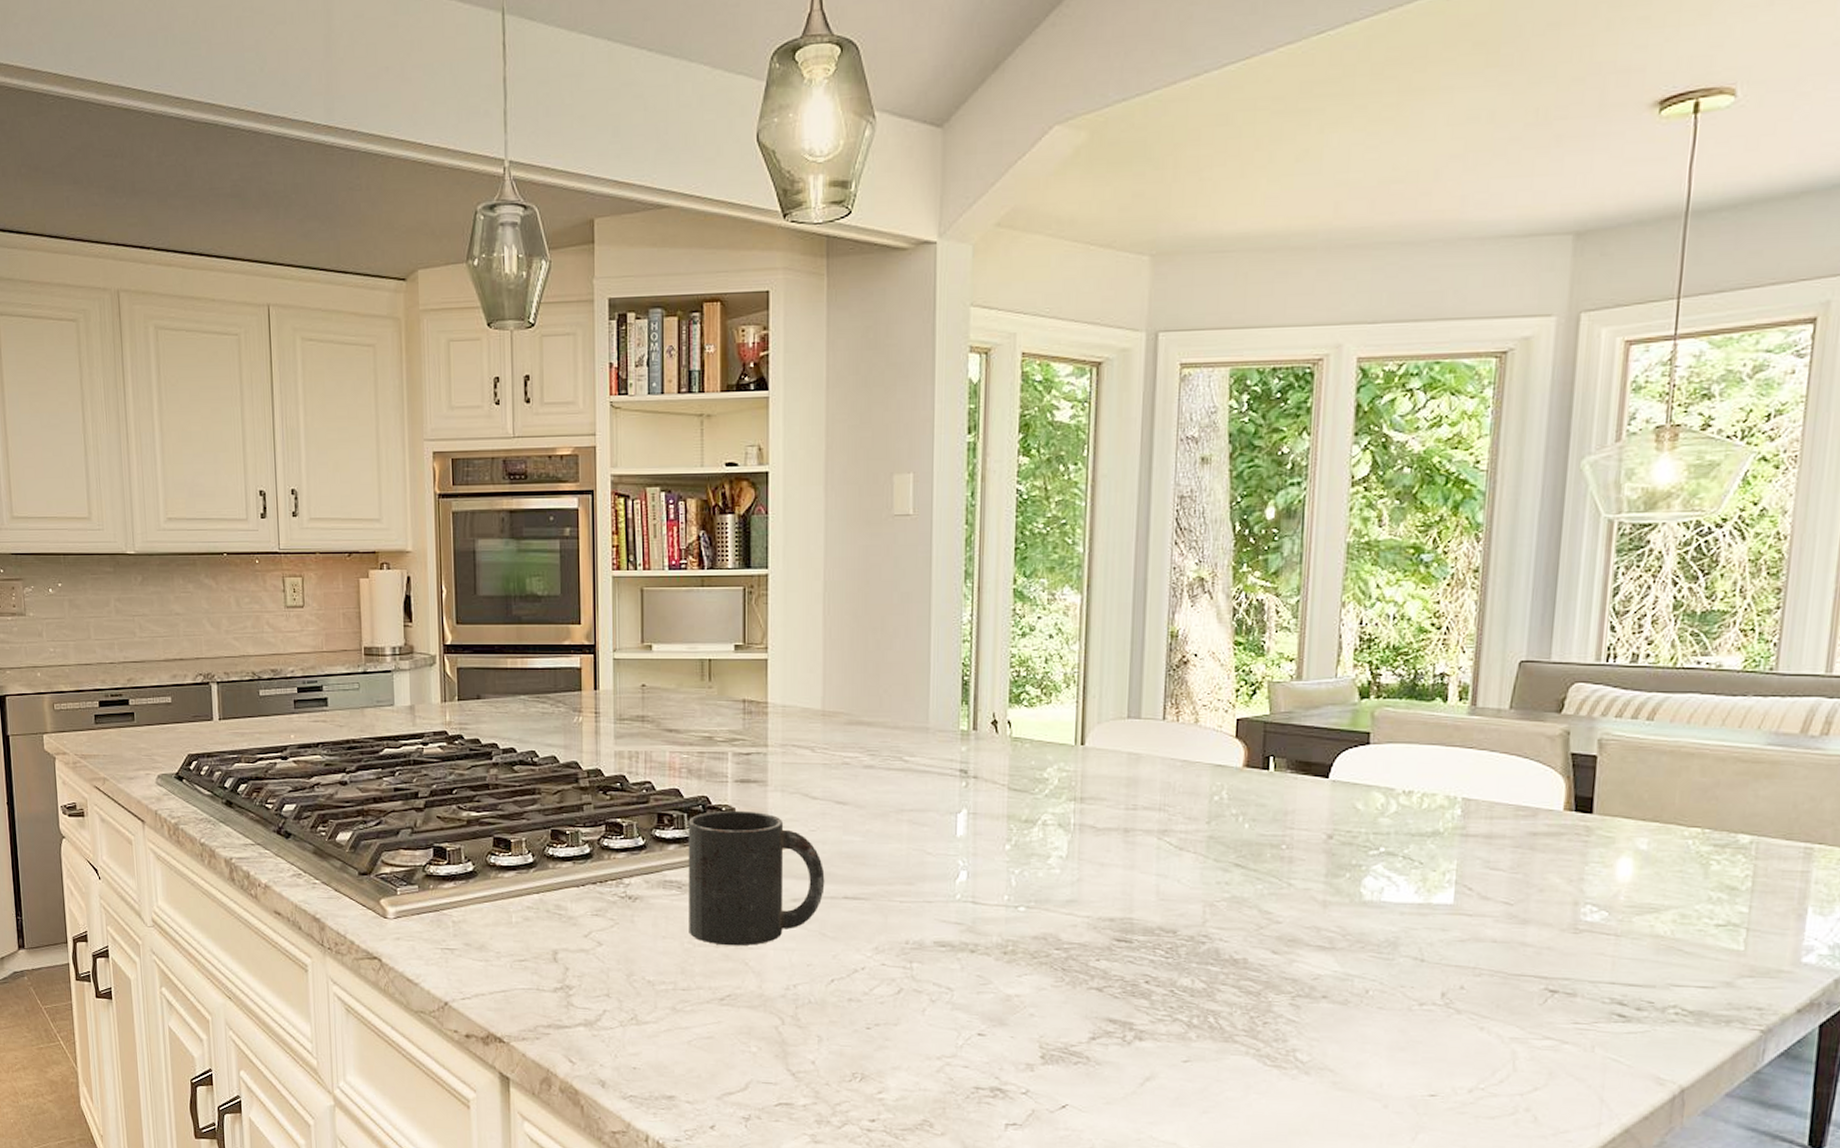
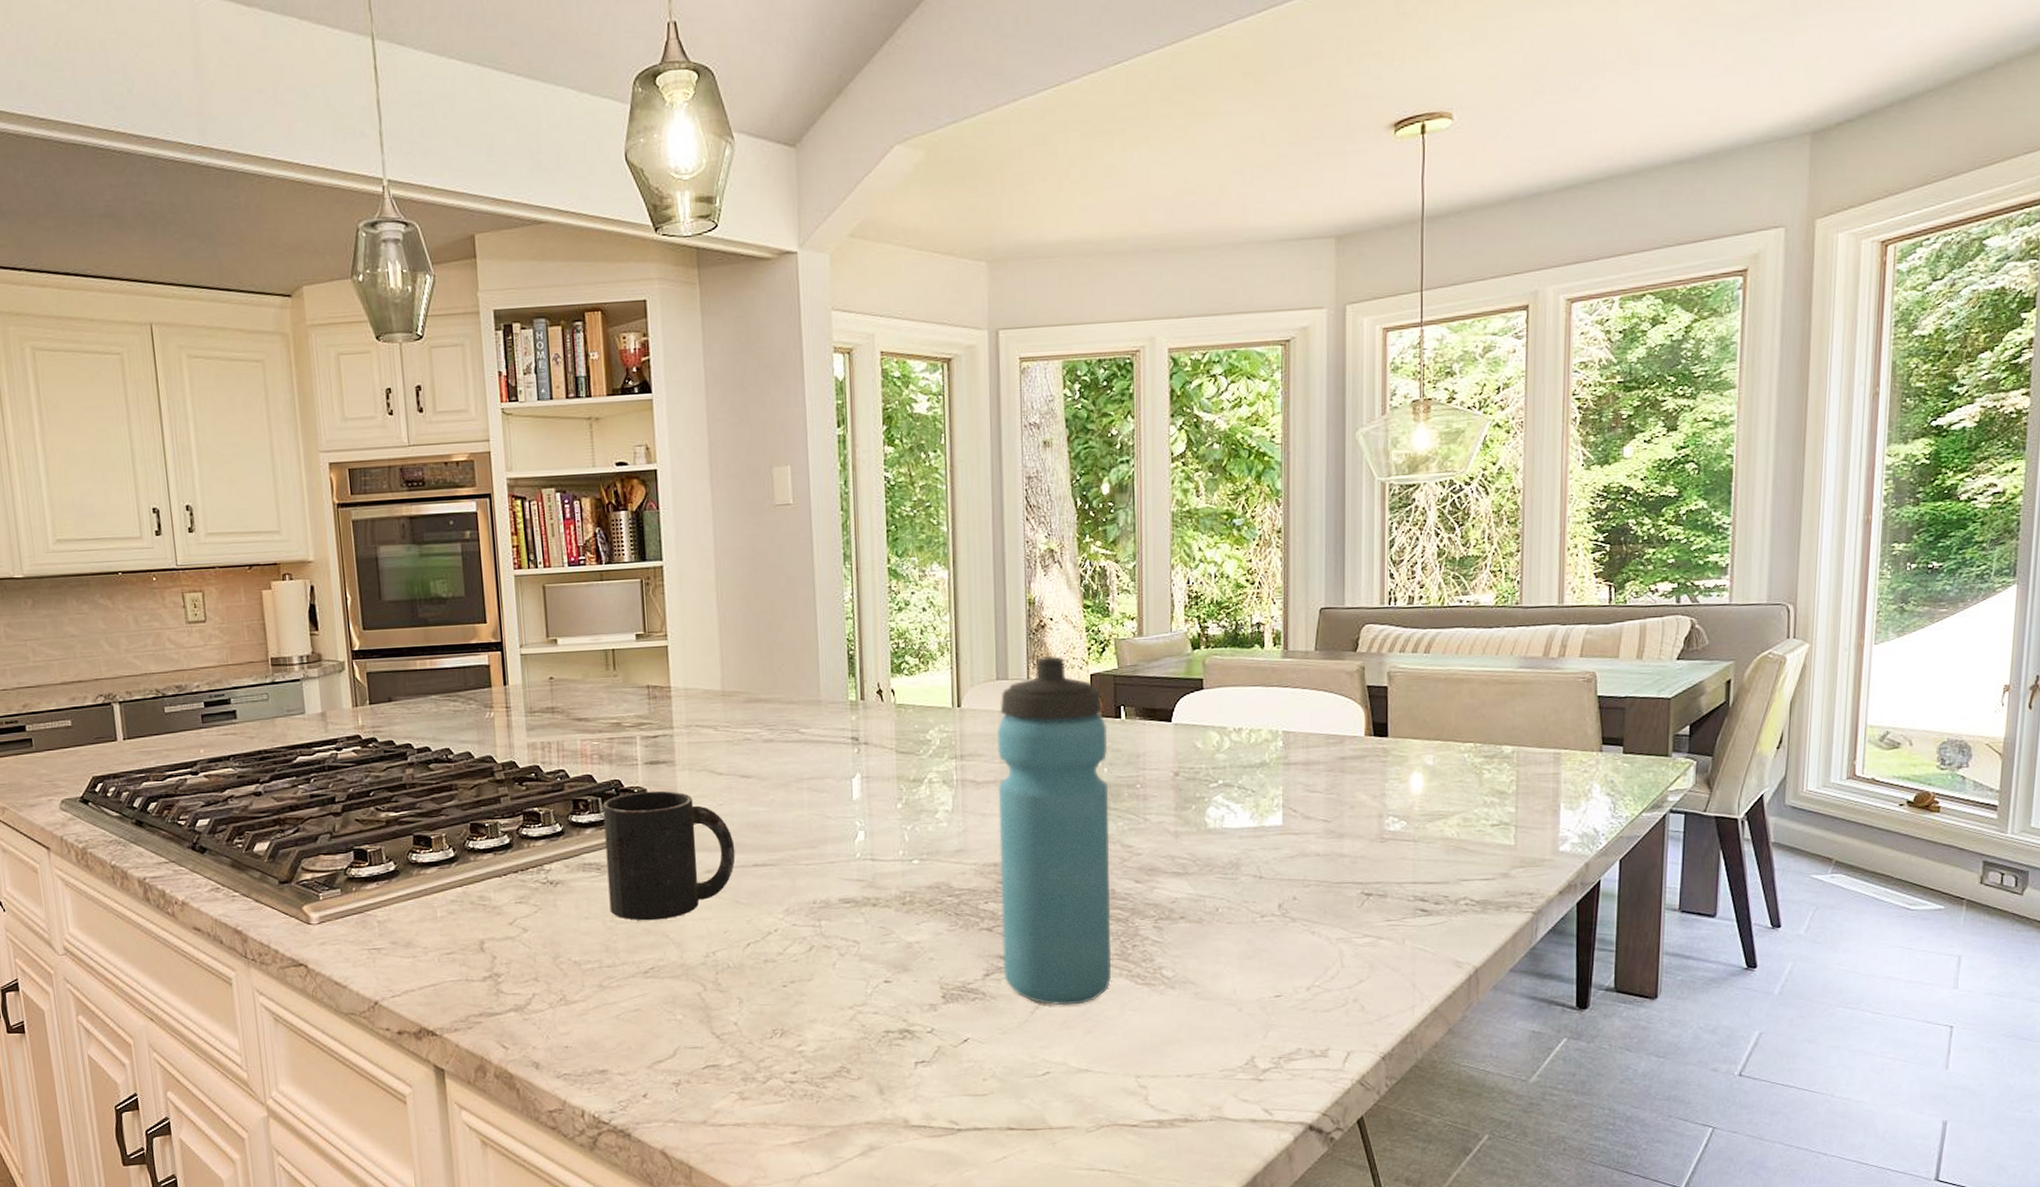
water bottle: none [1112,694,1253,1081] -> present [996,655,1111,1006]

